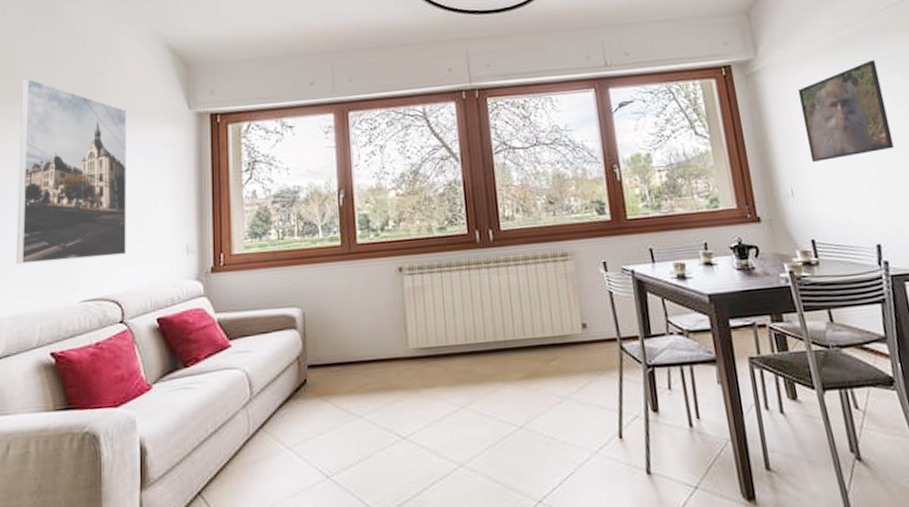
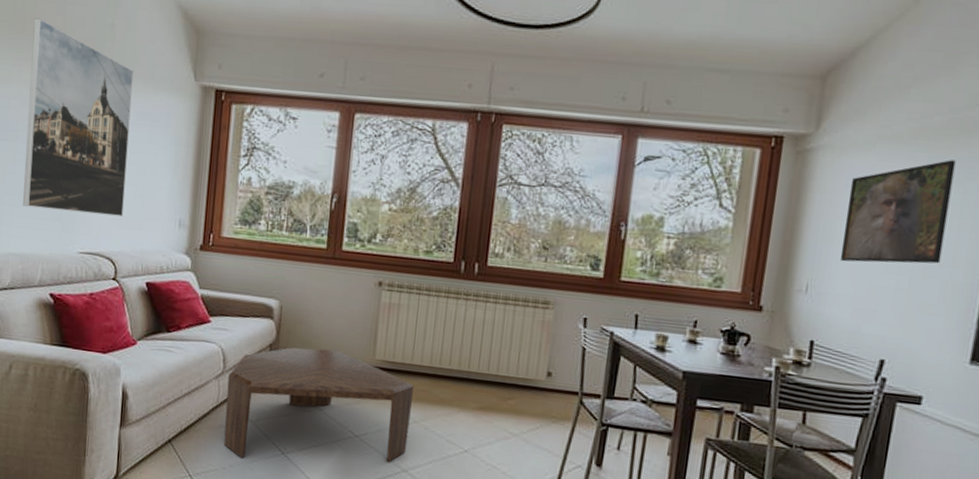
coffee table: none [257,348,459,494] -> present [224,347,415,462]

